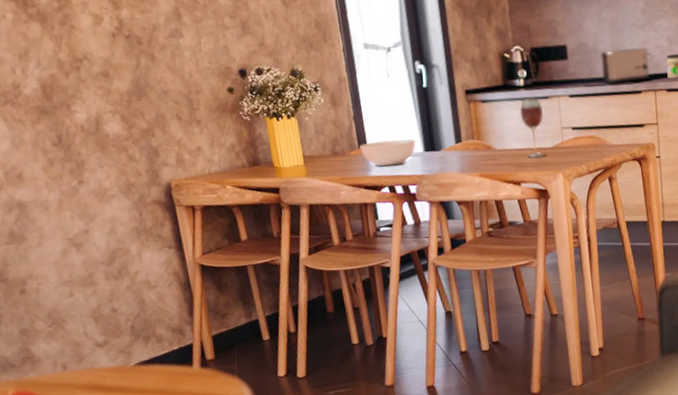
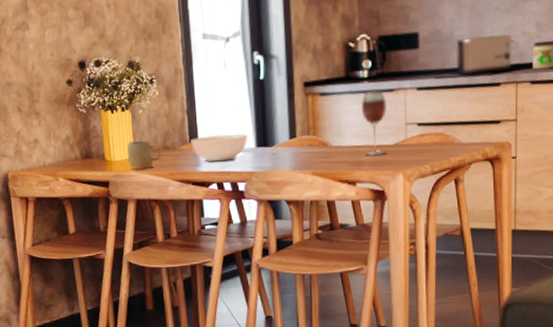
mug: none [295,147,332,176] -> present [127,141,162,170]

